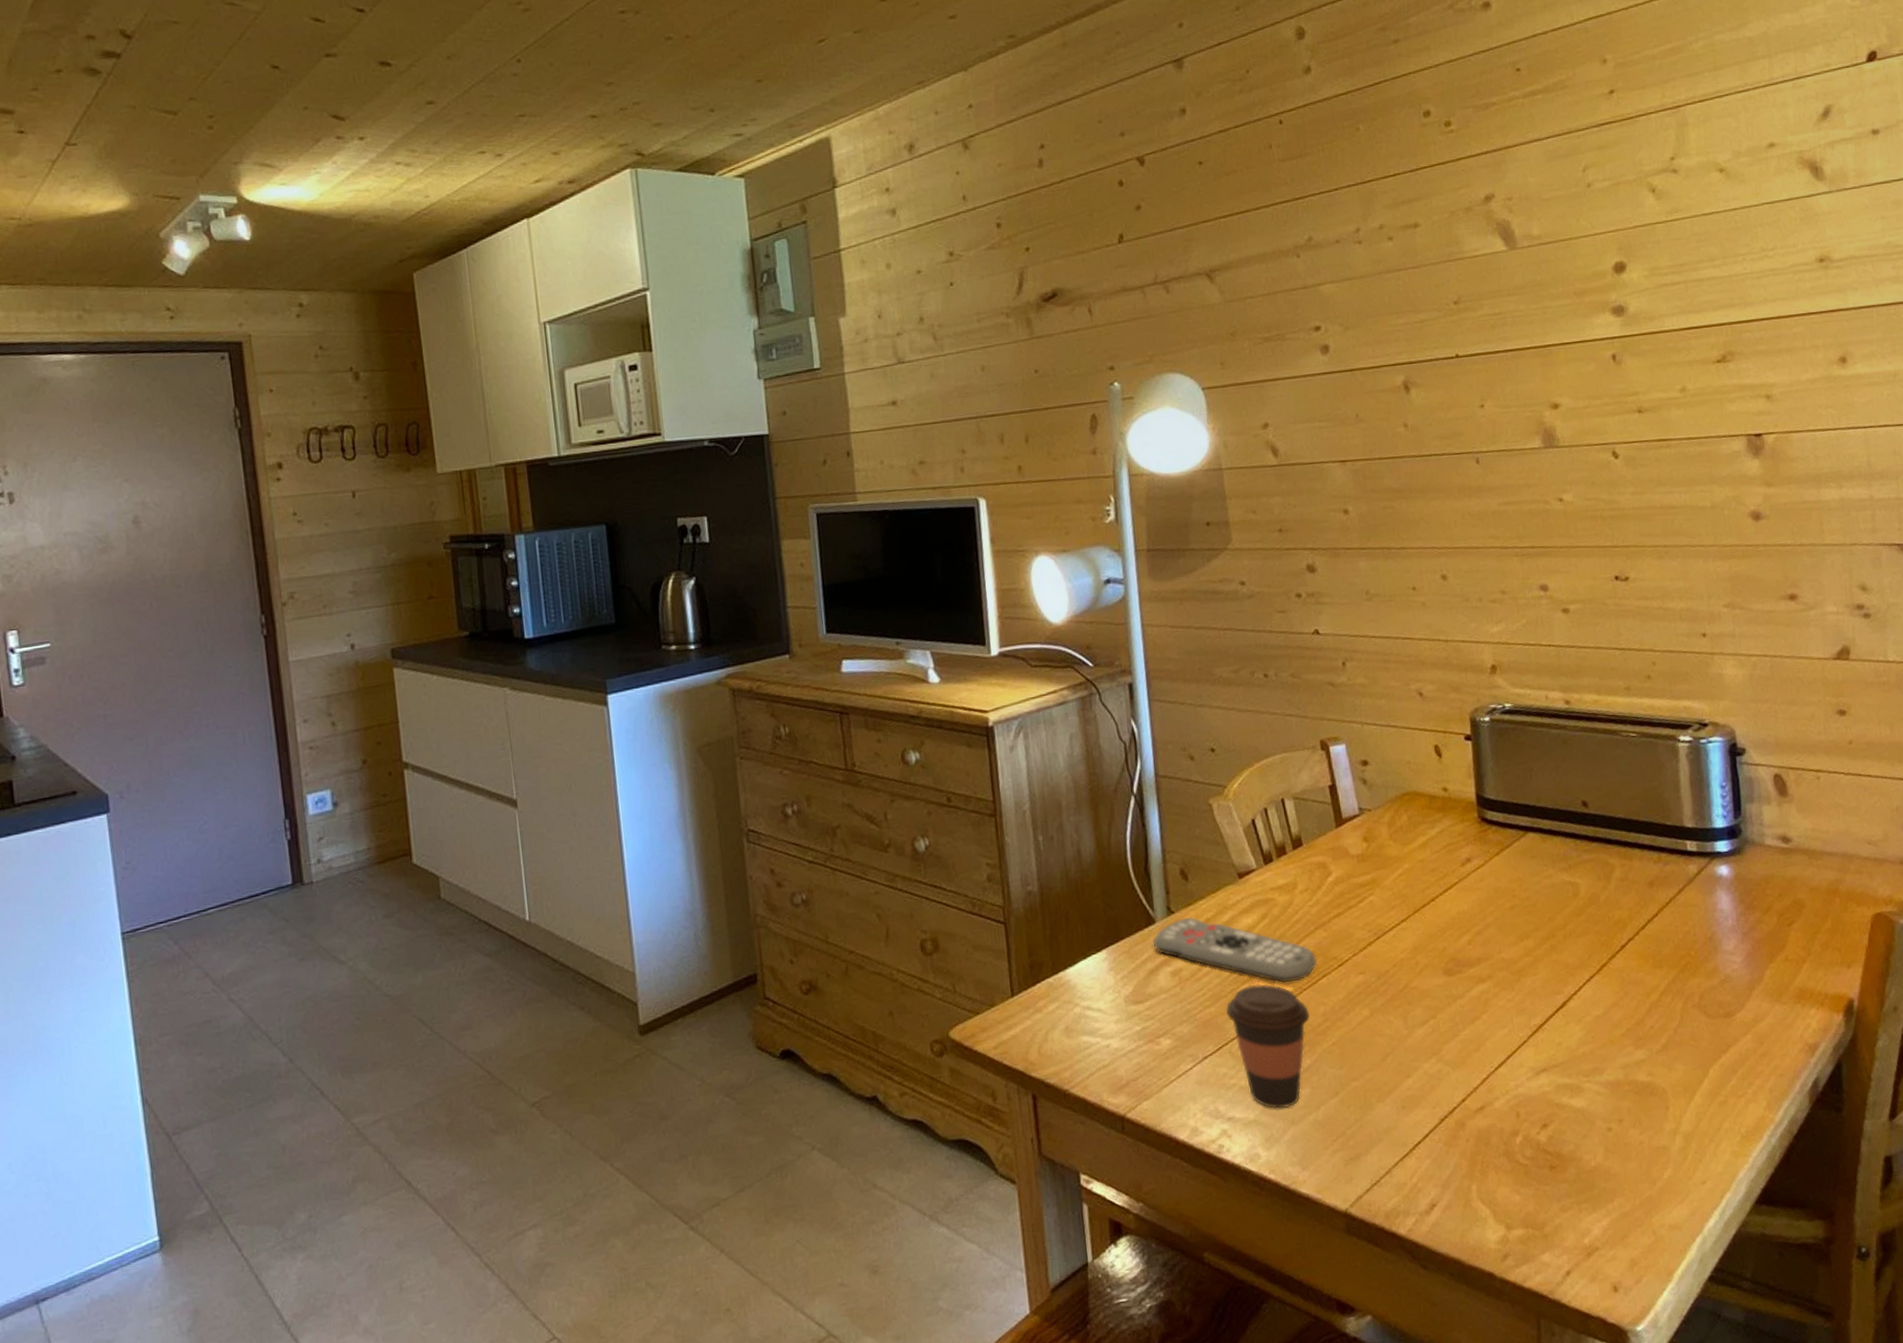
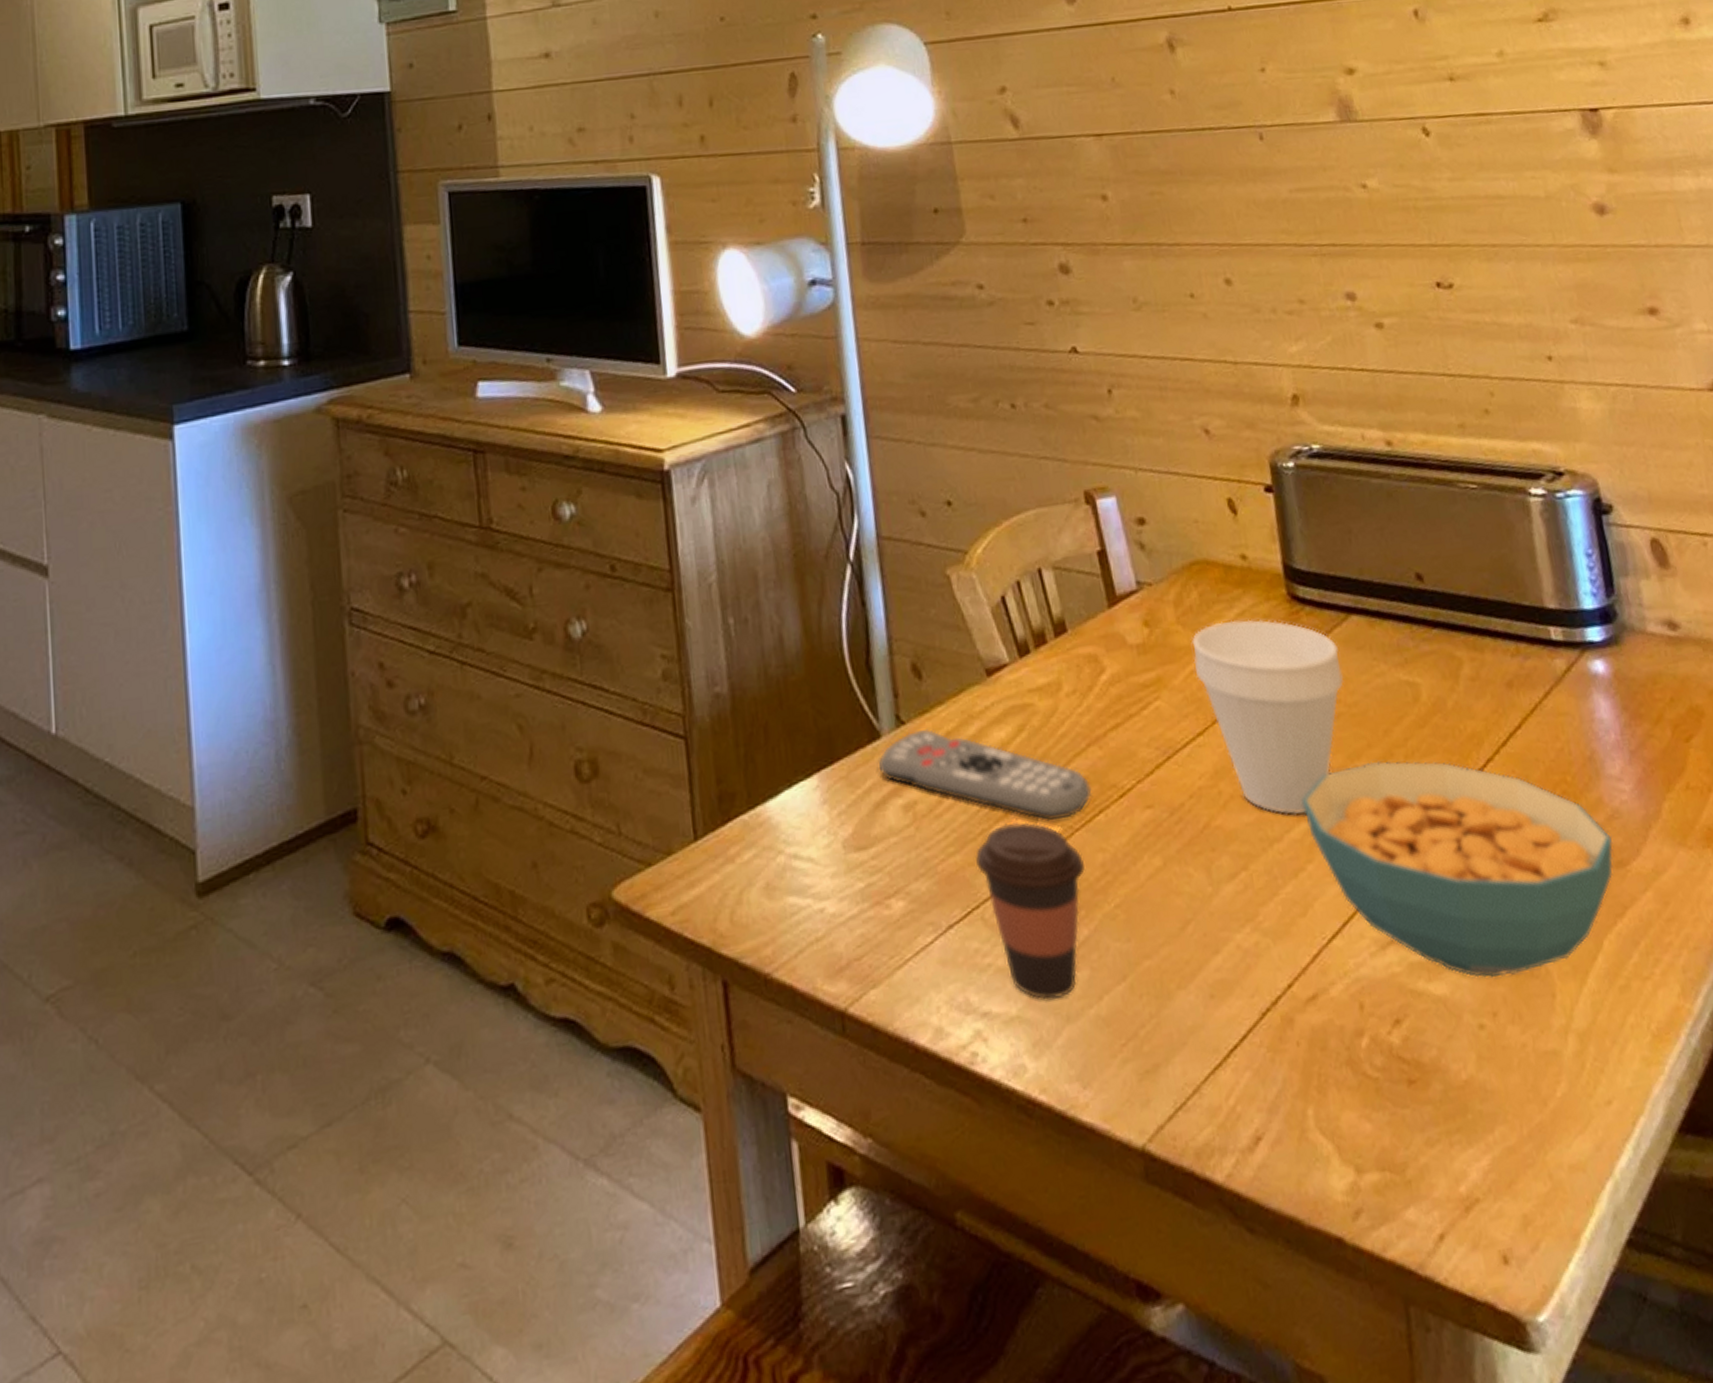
cup: none [1401,836,1520,980] -> present [1192,619,1345,816]
cereal bowl: none [1480,940,1724,1096] -> present [1301,760,1614,978]

